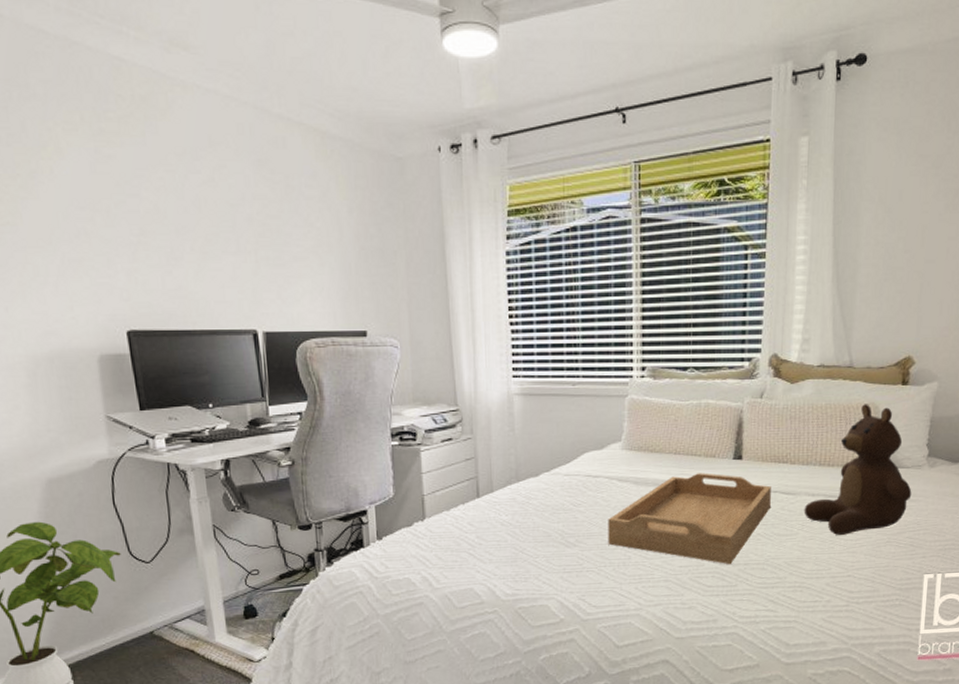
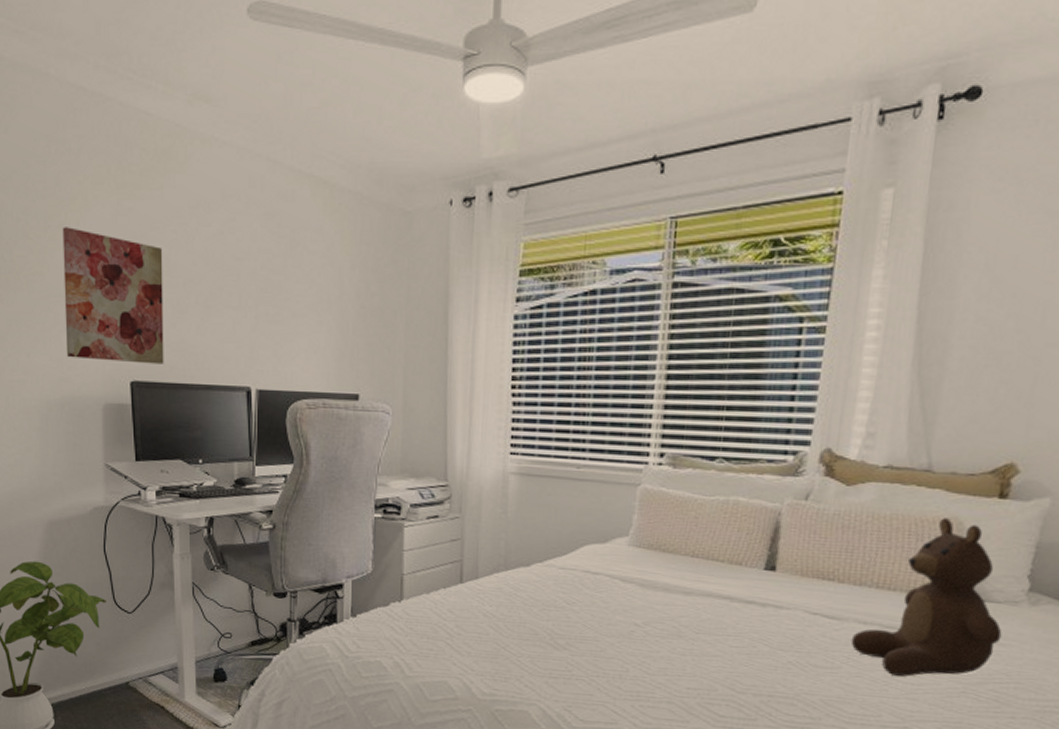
wall art: none [34,175,162,312] -> present [62,227,164,364]
serving tray: present [608,473,771,565] -> none [603,581,810,695]

